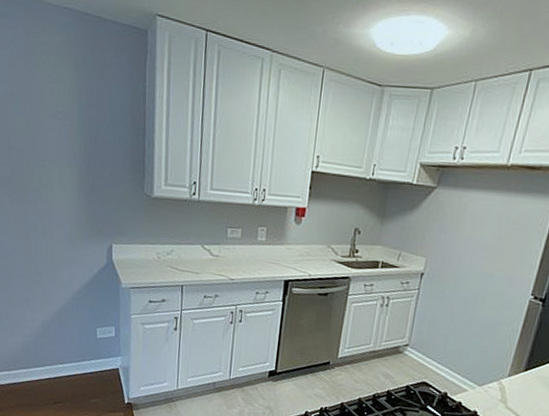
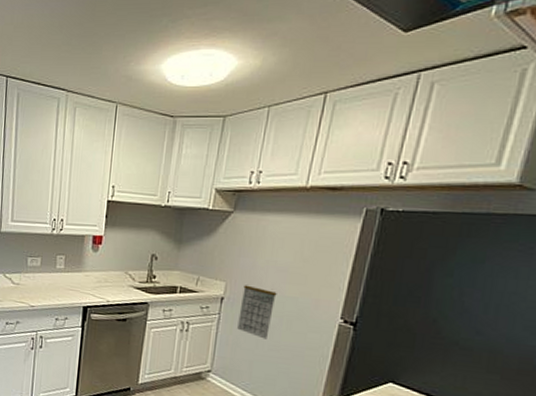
calendar: none [435,261,474,315] -> present [237,285,277,339]

